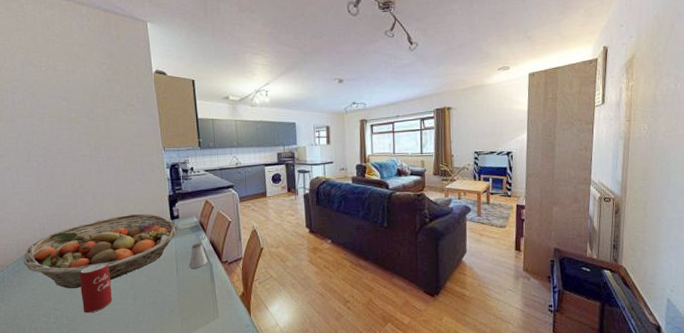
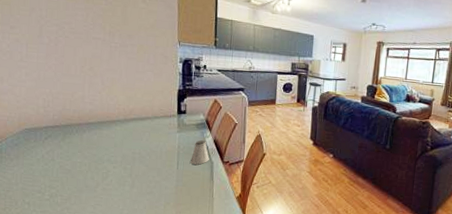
fruit basket: present [23,213,178,289] -> none [23,103,183,169]
beverage can: present [79,263,113,313] -> none [78,147,110,195]

